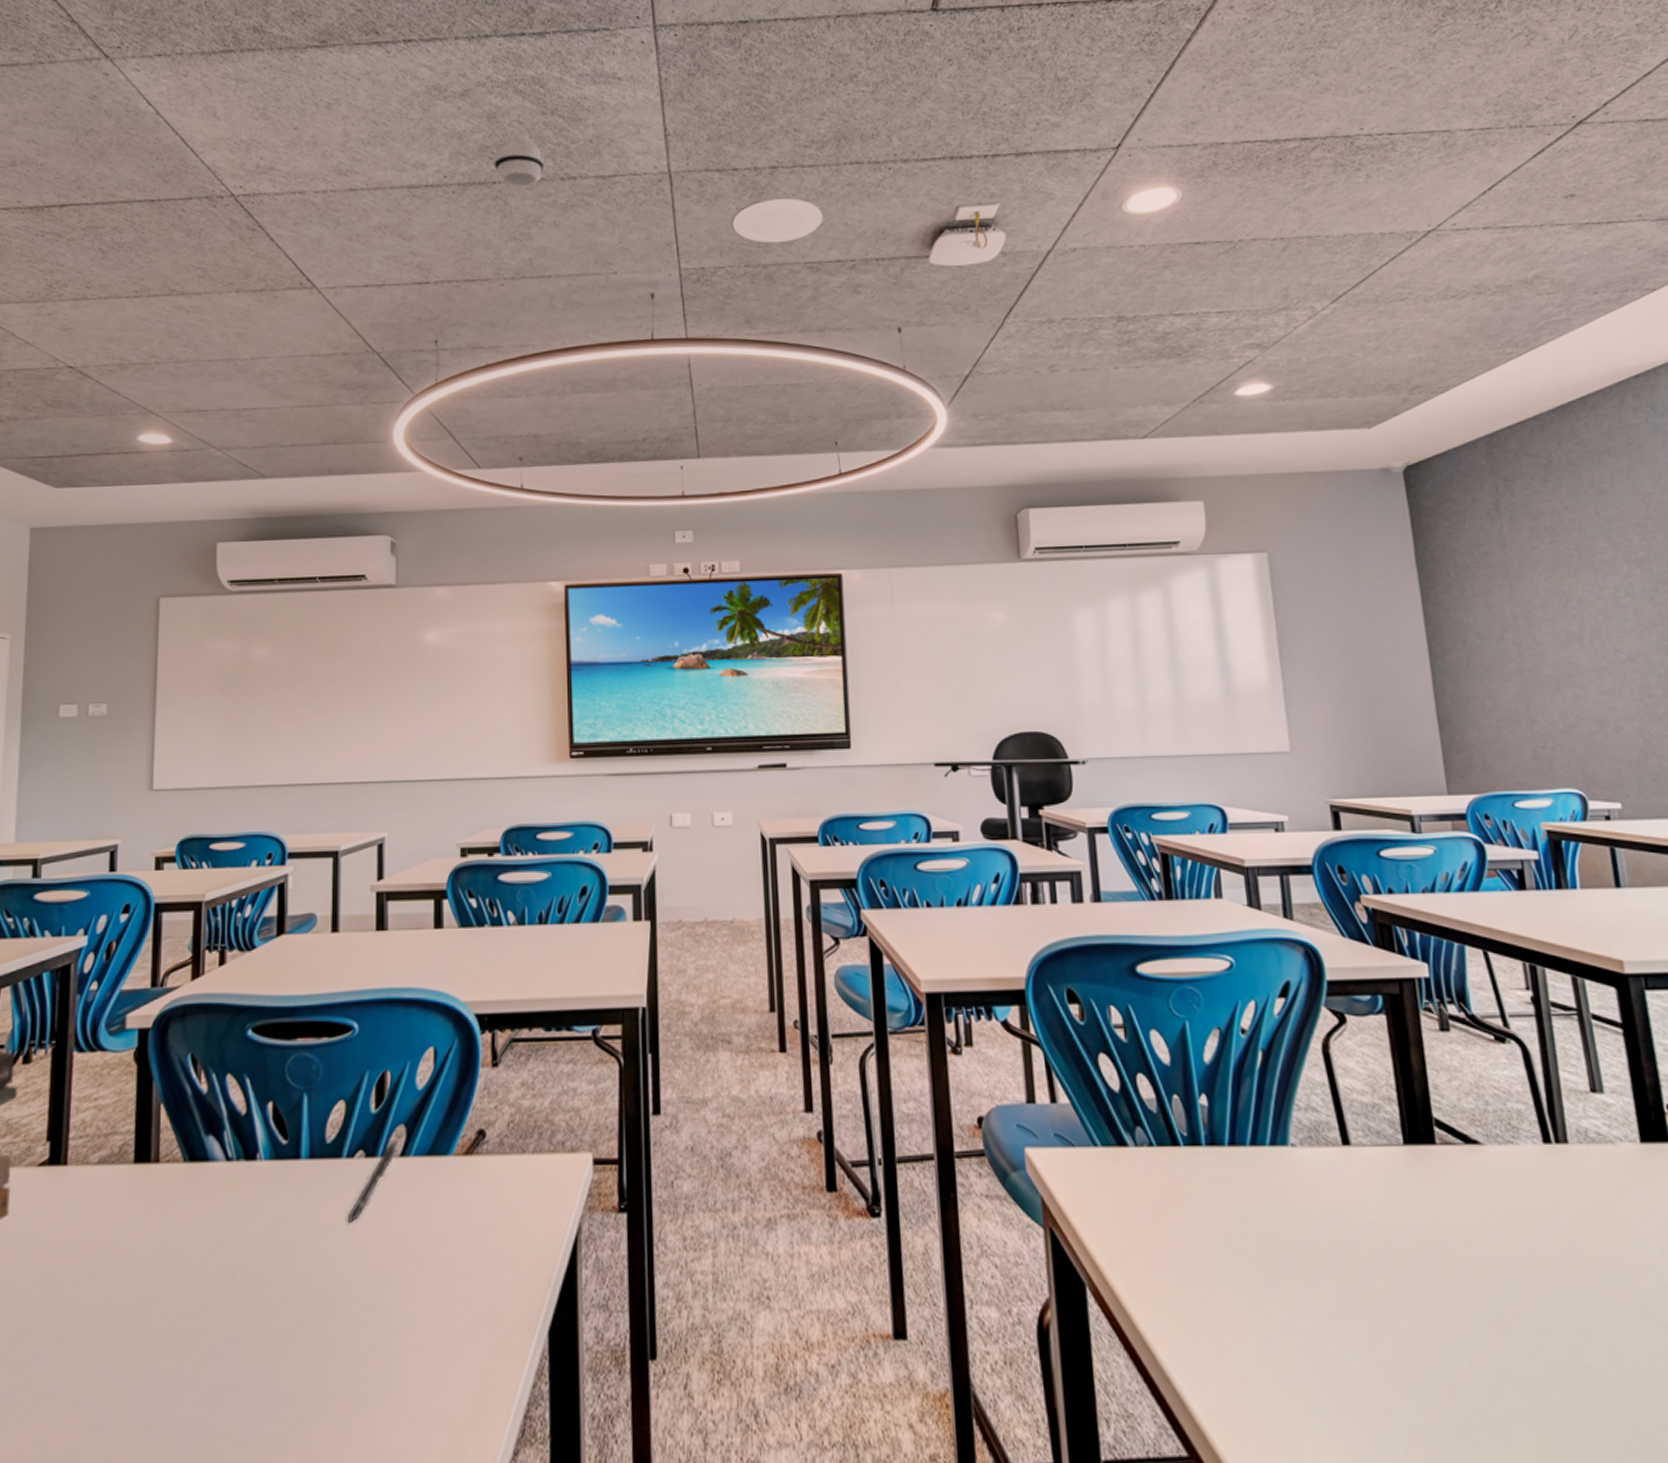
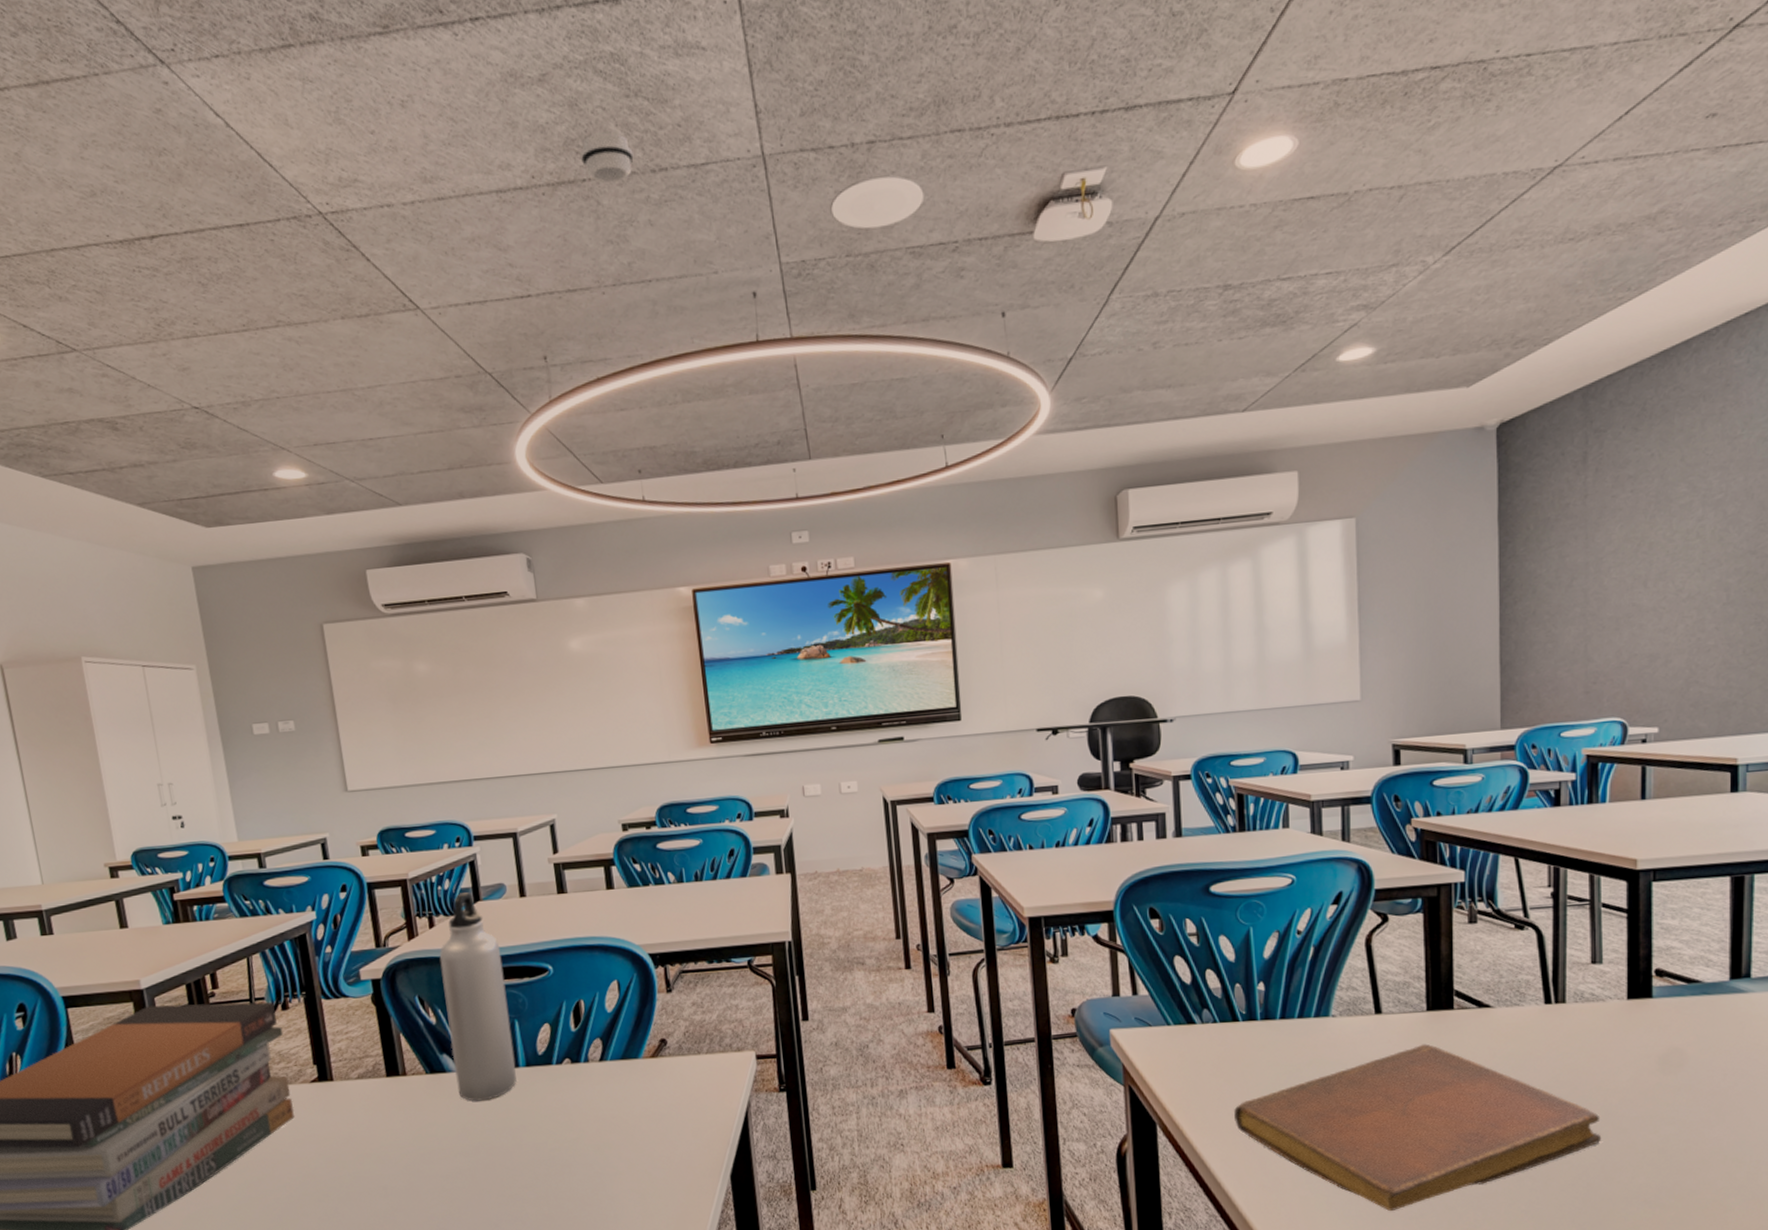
water bottle: none [219,922,299,1204] -> present [439,892,517,1101]
pen: present [349,1141,398,1224] -> none [563,1050,596,1111]
notebook: none [1181,1189,1640,1432] -> present [1234,1043,1602,1211]

